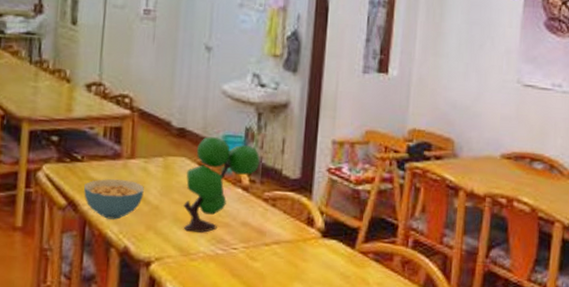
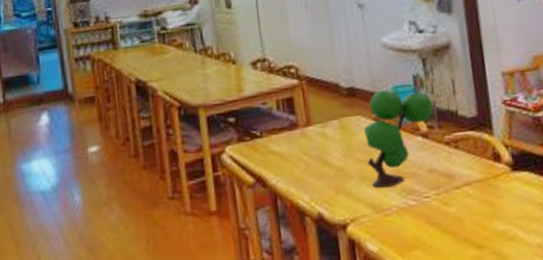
cereal bowl: present [84,179,144,220] -> none [268,147,327,189]

